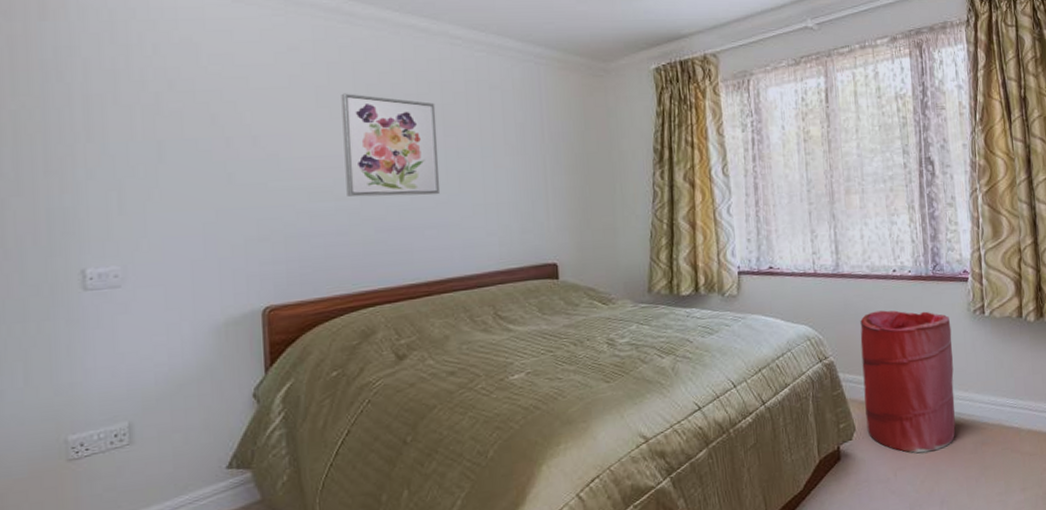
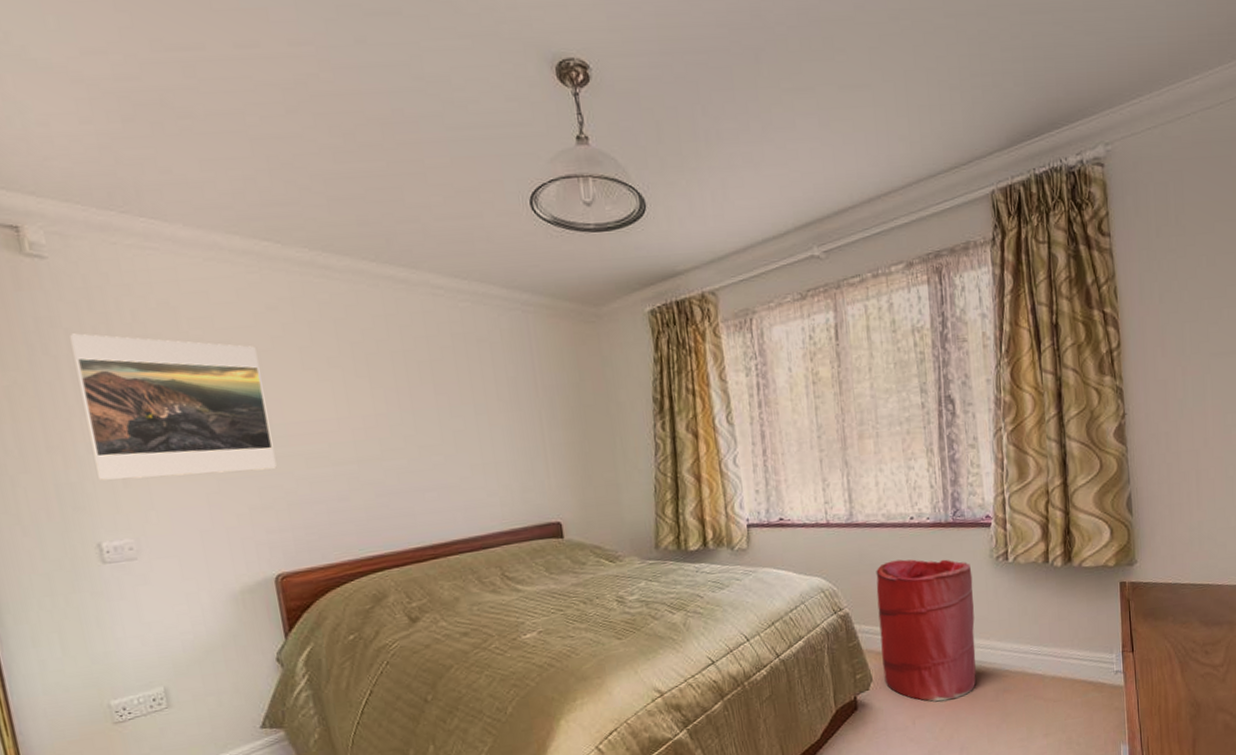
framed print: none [87,63,279,206] -> present [70,333,277,481]
wall art: present [341,93,441,197] -> none [326,353,437,462]

